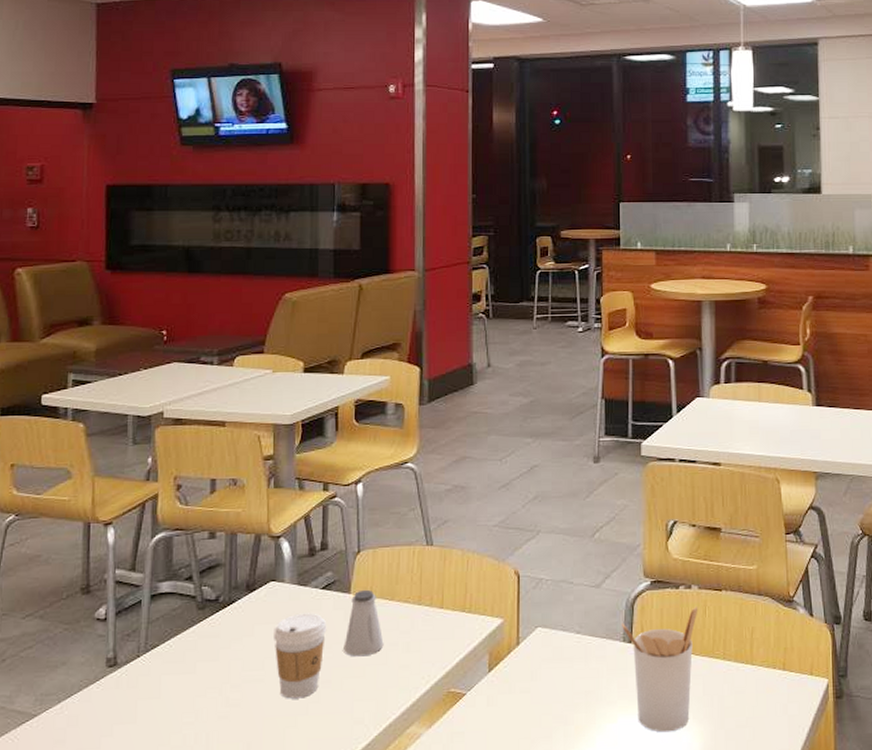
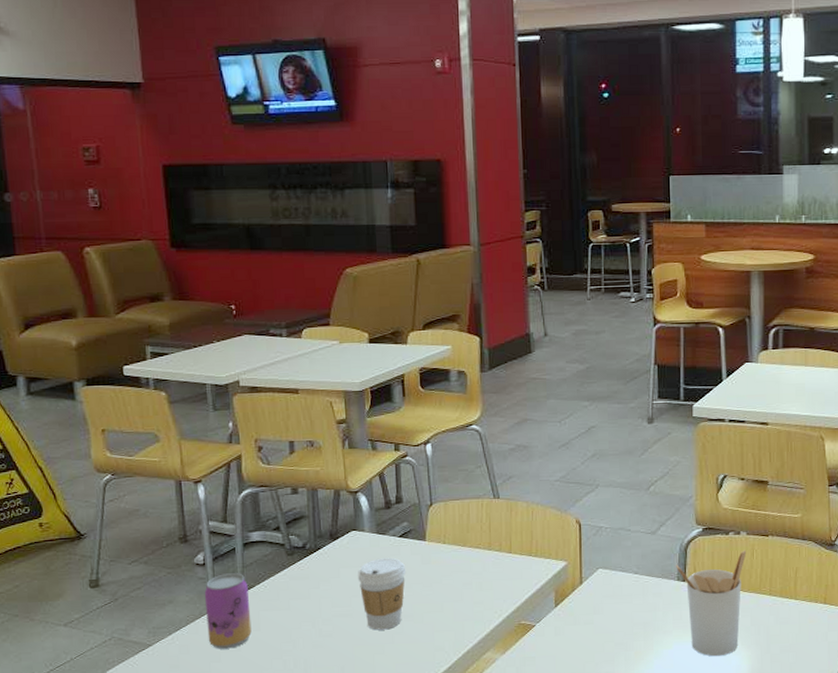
beverage can: none [101,630,152,721] -> present [204,573,252,649]
saltshaker: present [343,589,384,657] -> none [422,537,459,595]

